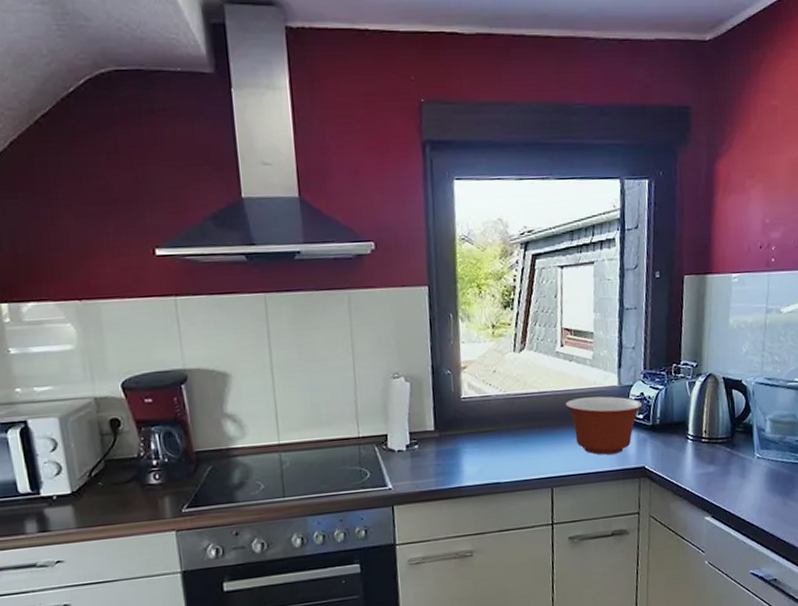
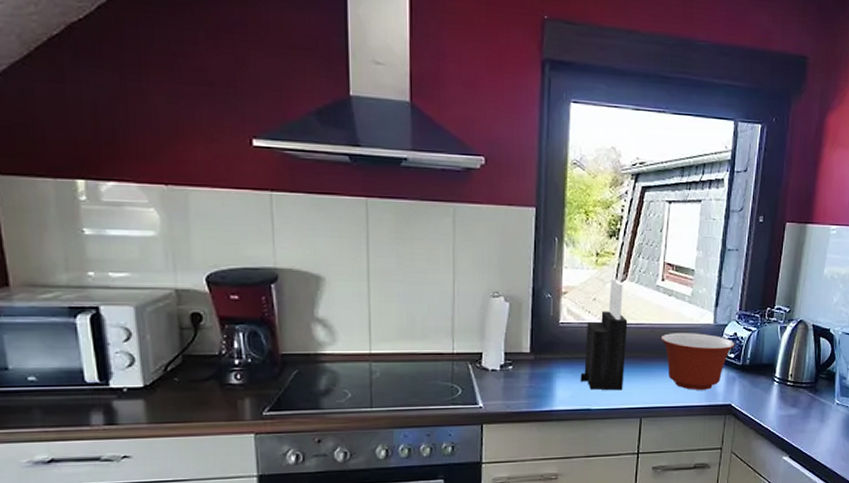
knife block: none [486,348,532,463] -> present [580,278,628,391]

